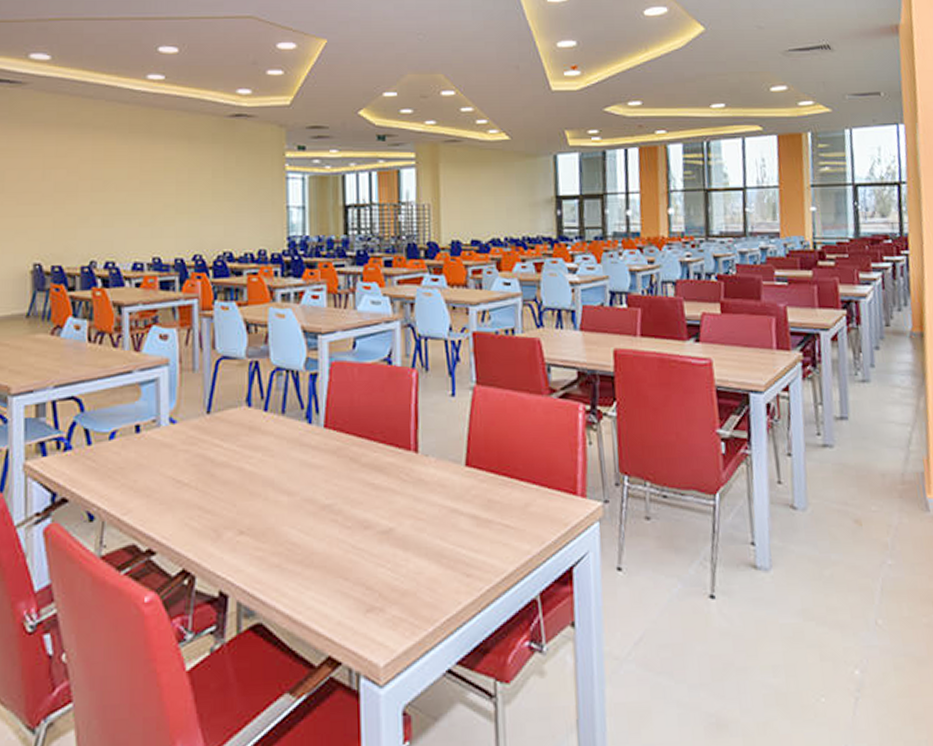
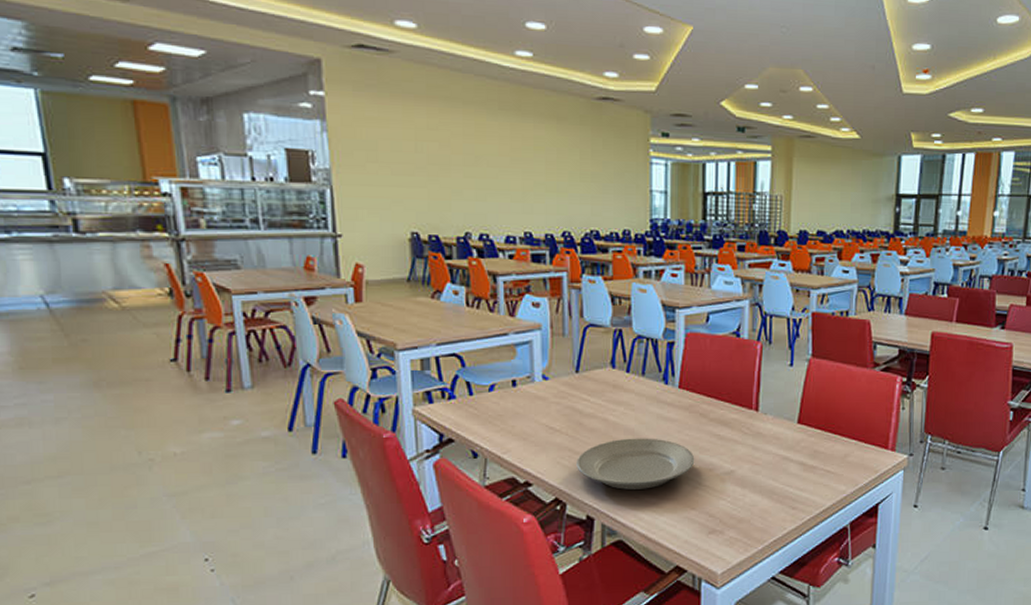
plate: none [207,490,346,557] -> present [577,438,695,490]

